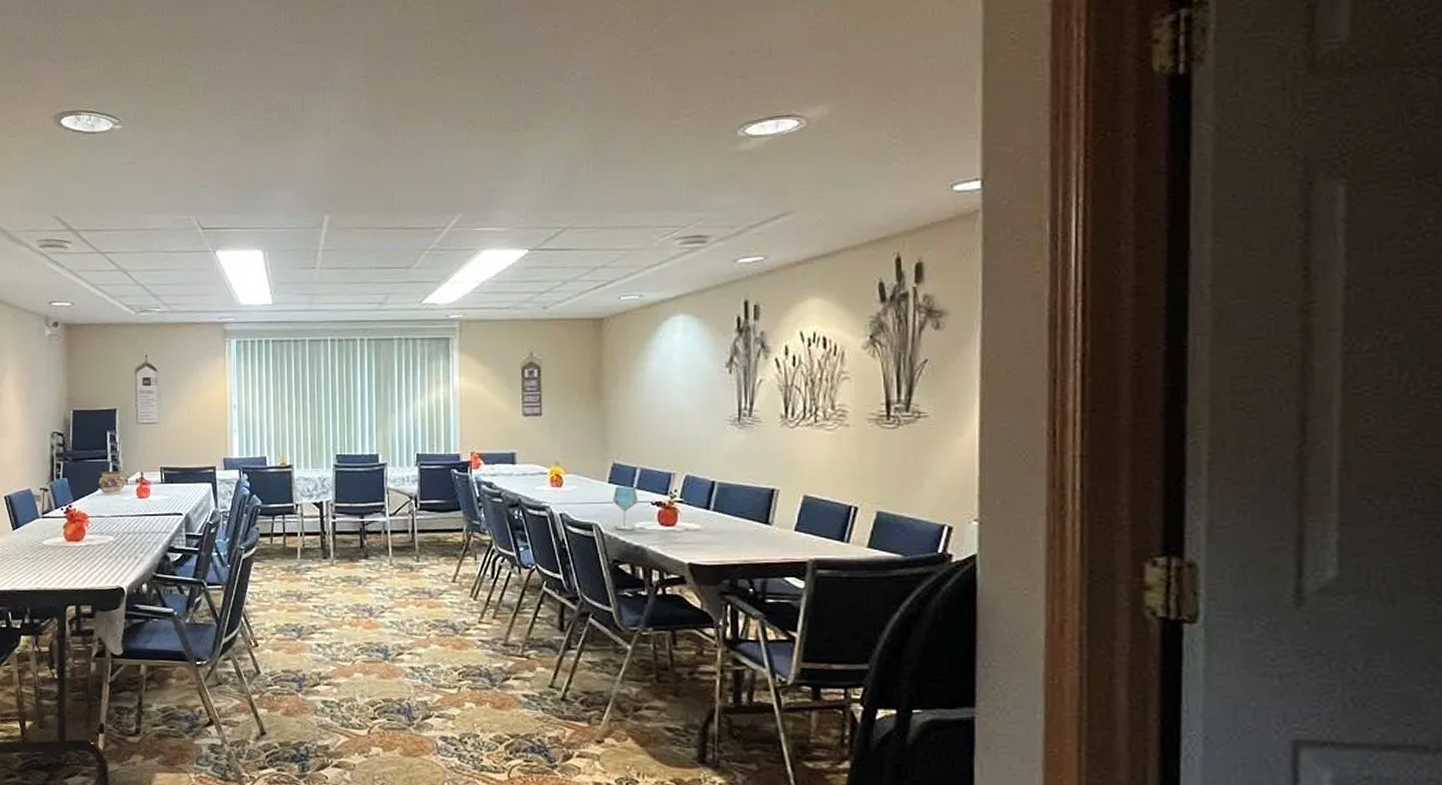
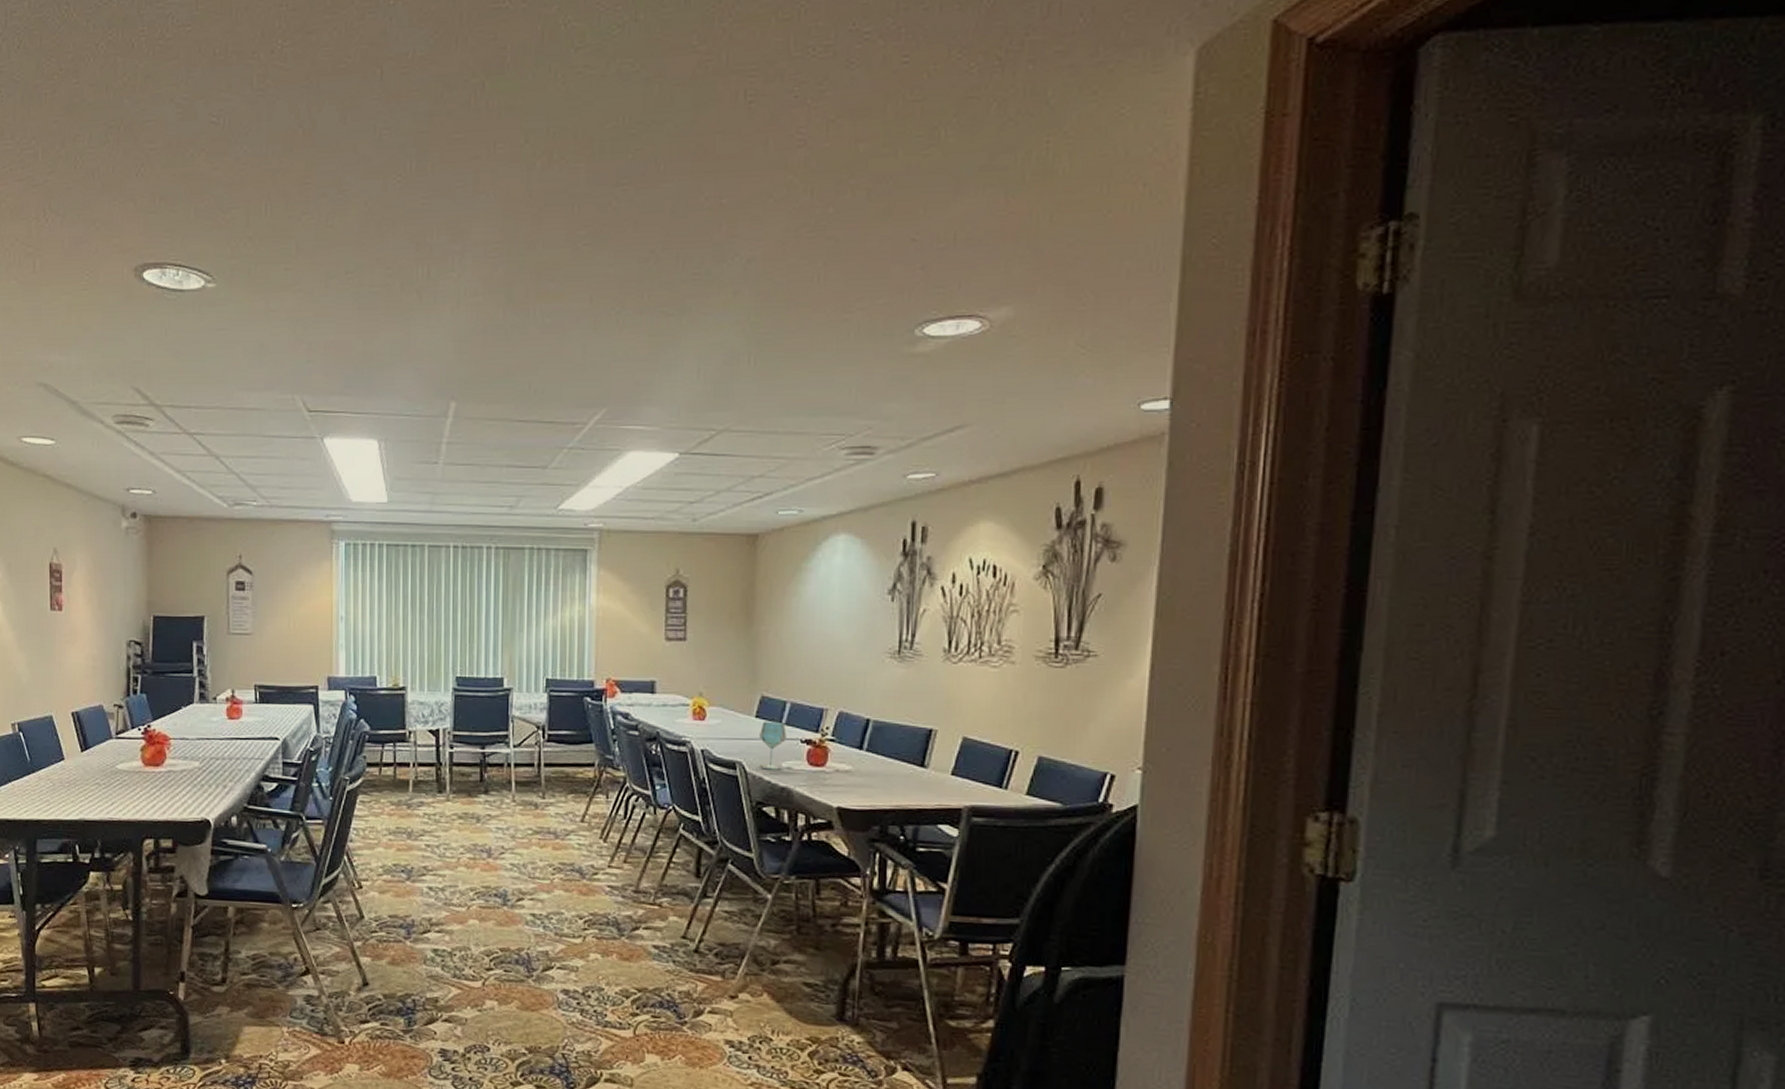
pitcher: present [99,470,129,496] -> none [182,687,218,716]

